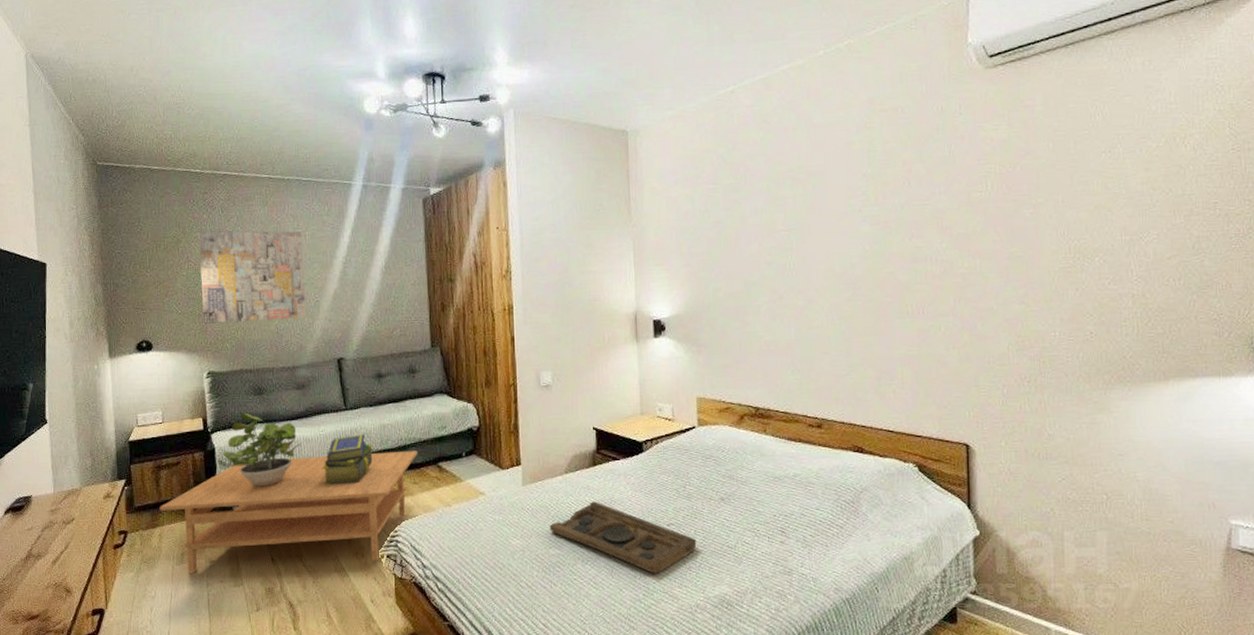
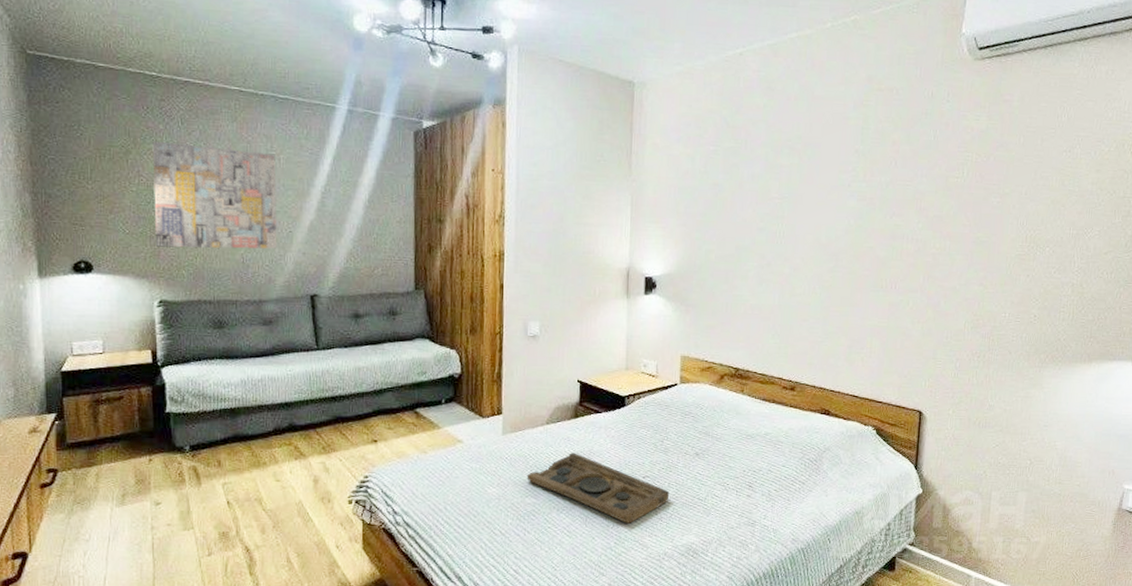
coffee table: present [159,450,418,574] -> none [97,395,394,516]
potted plant: present [223,413,302,487] -> none [174,347,266,427]
stack of books: present [322,434,374,486] -> none [289,375,347,428]

